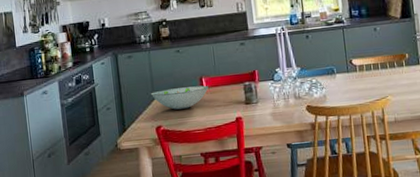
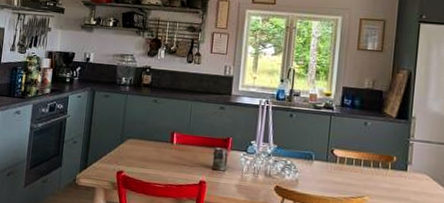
decorative bowl: present [150,85,209,110] -> none [119,135,178,160]

